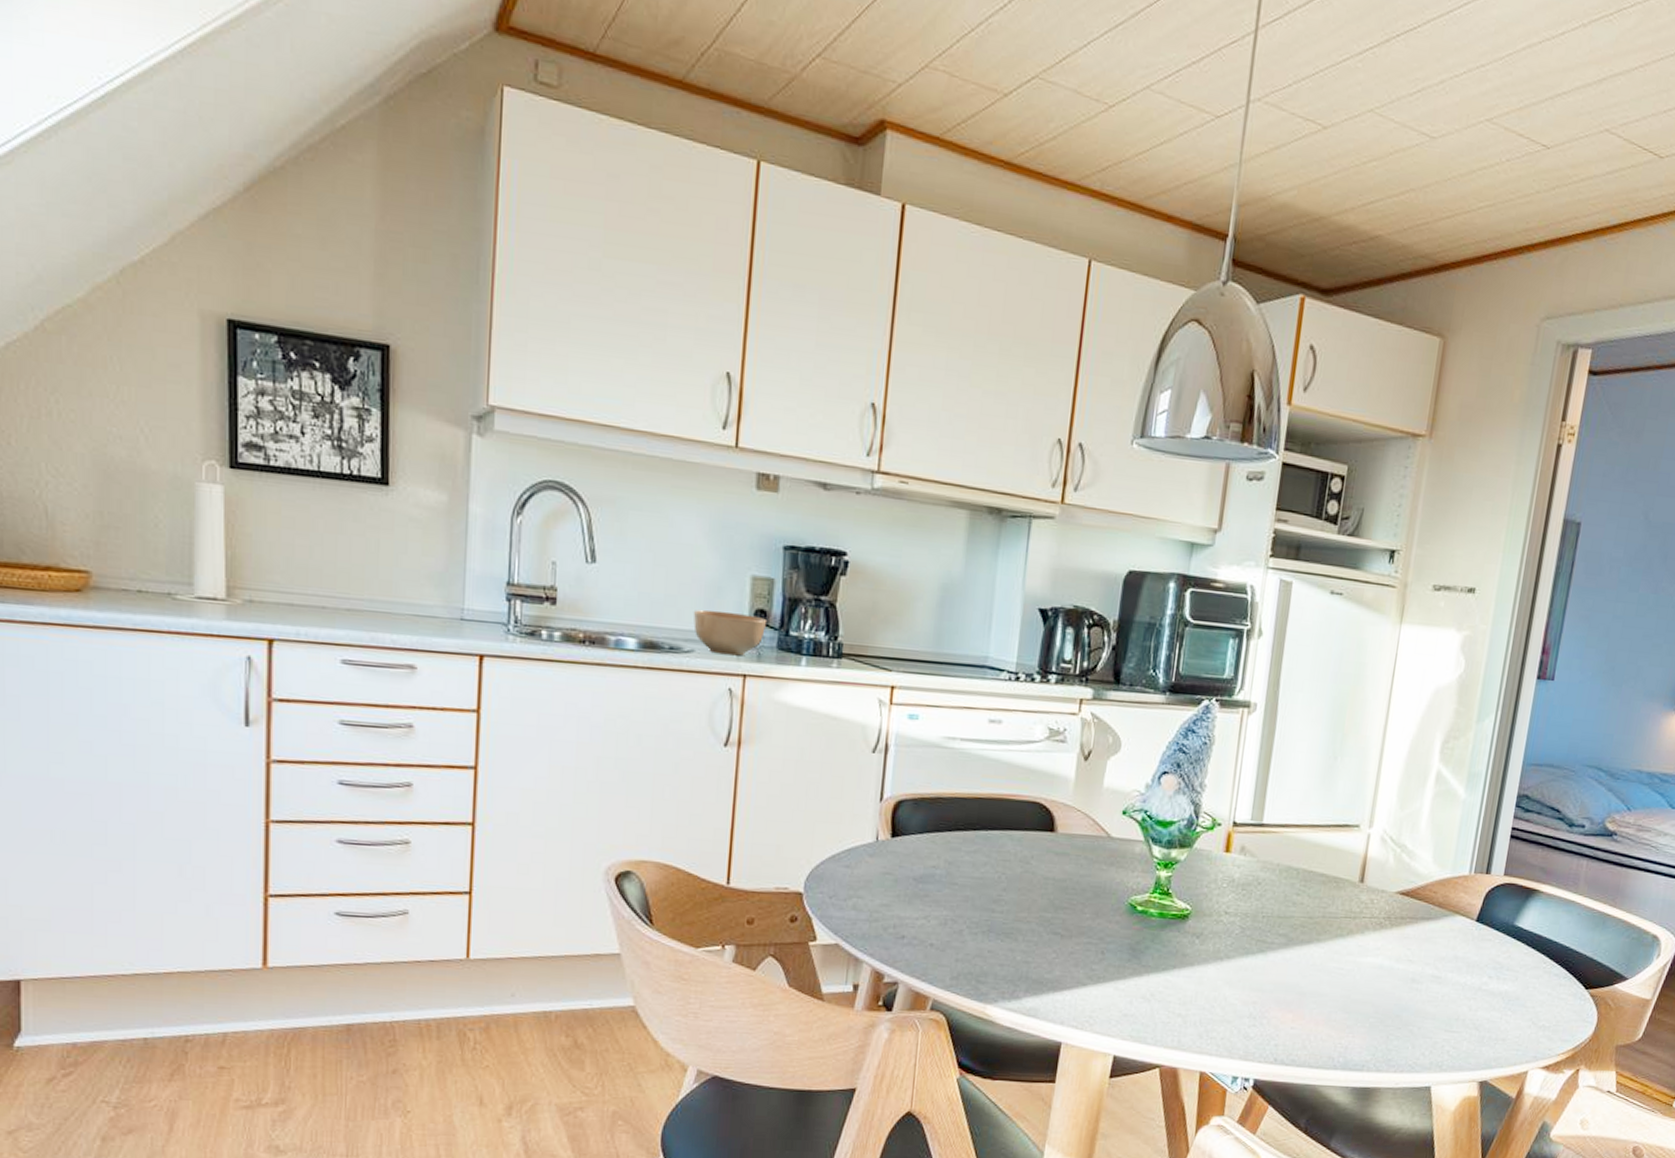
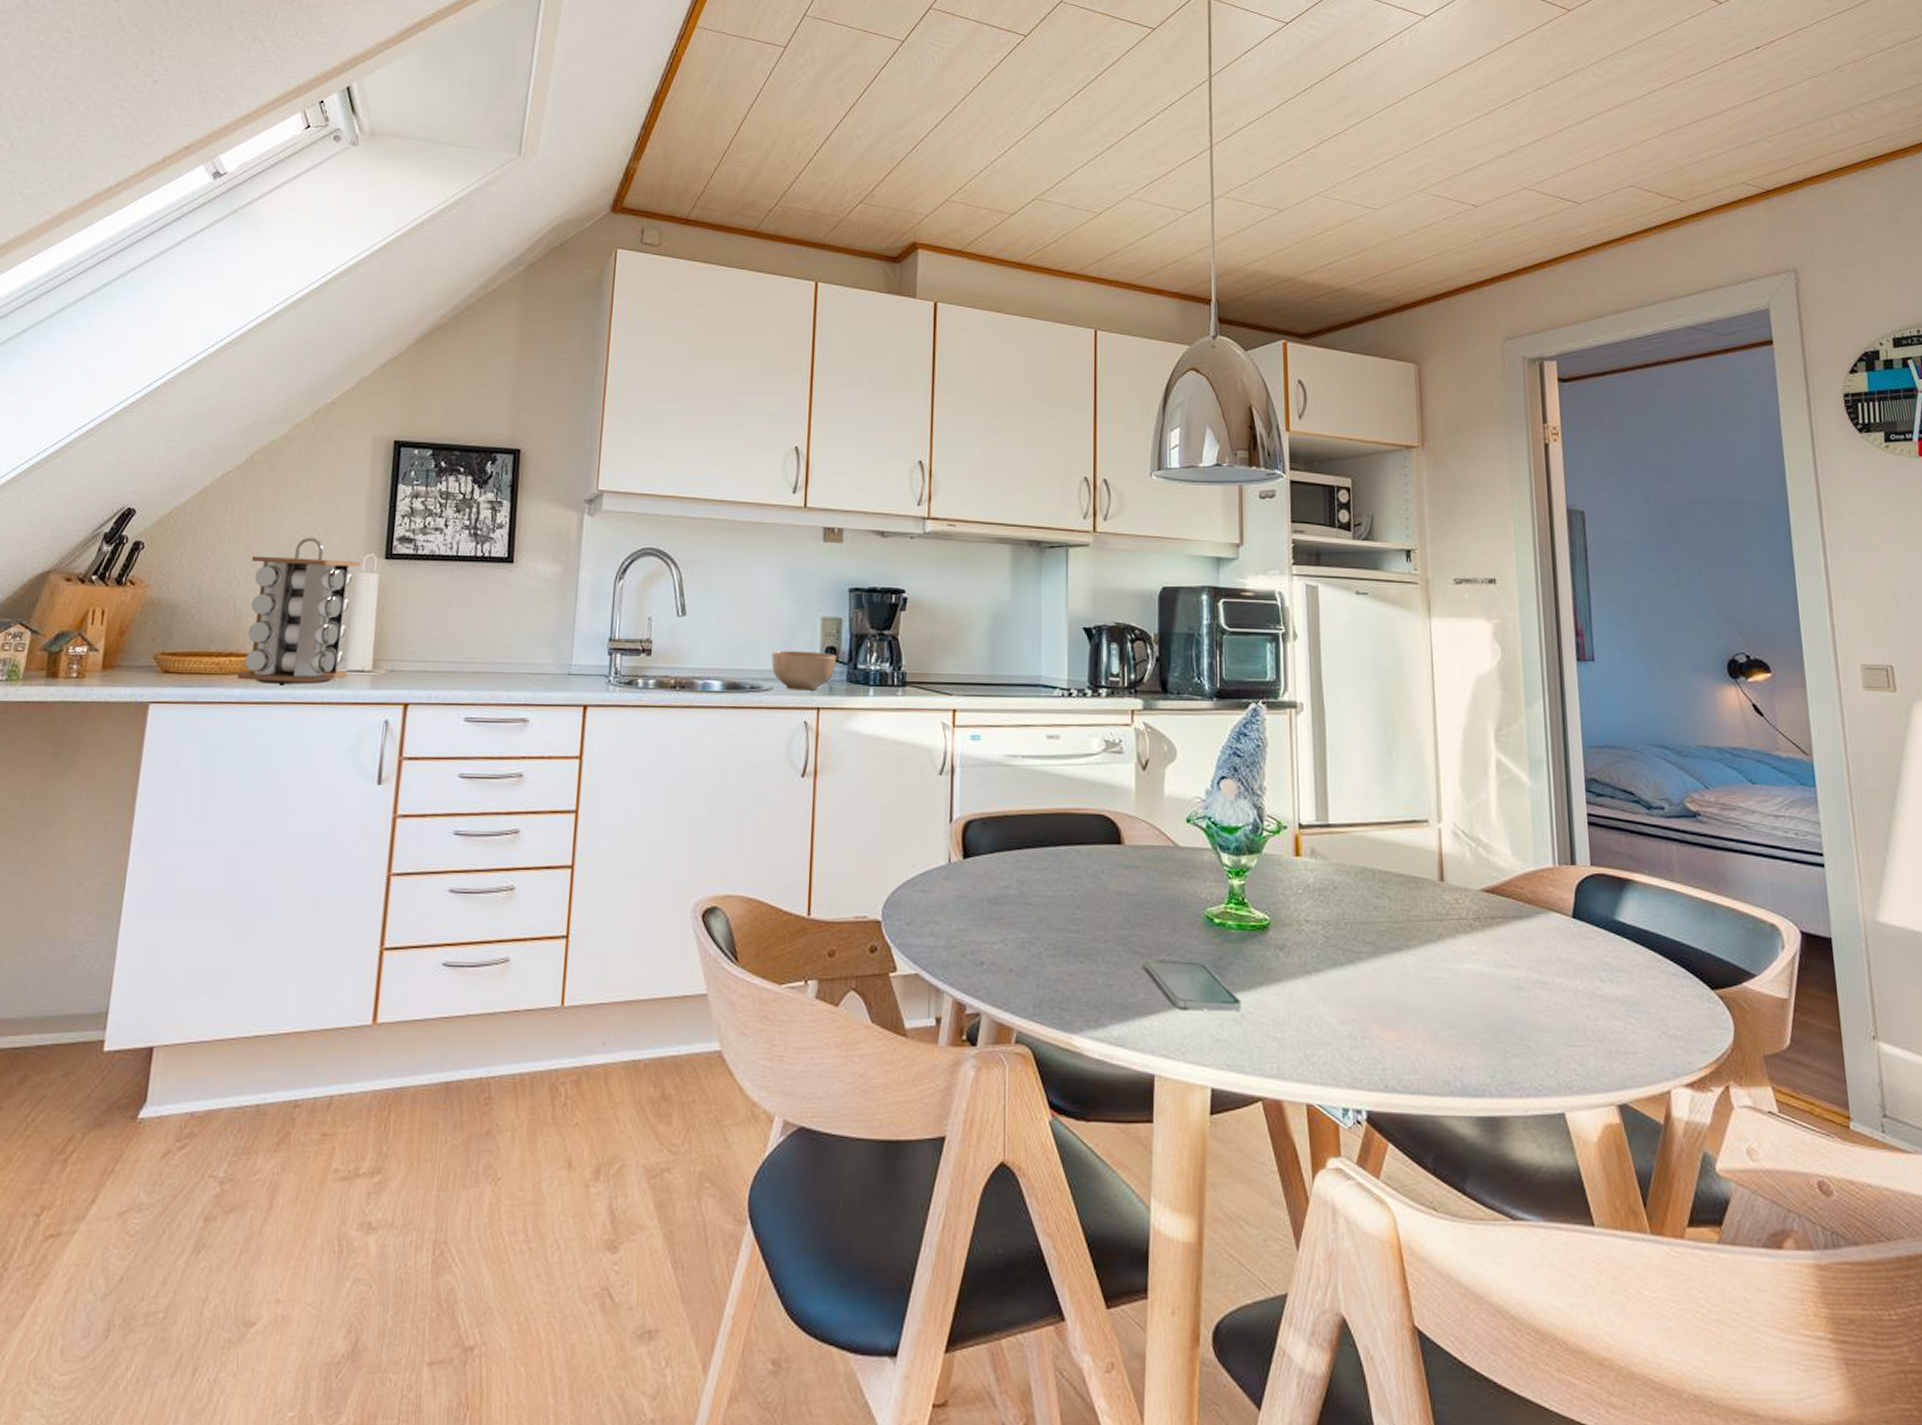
spice rack: none [61,433,199,610] -> present [237,537,361,685]
smartphone: none [1062,941,1153,991] -> present [1143,960,1242,1012]

